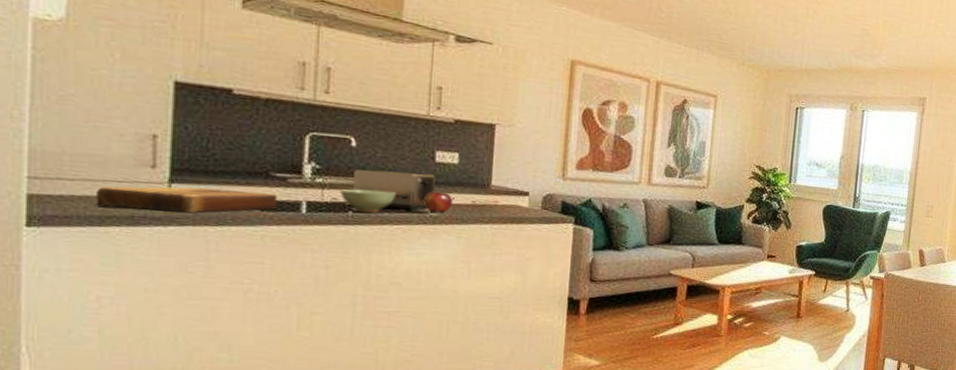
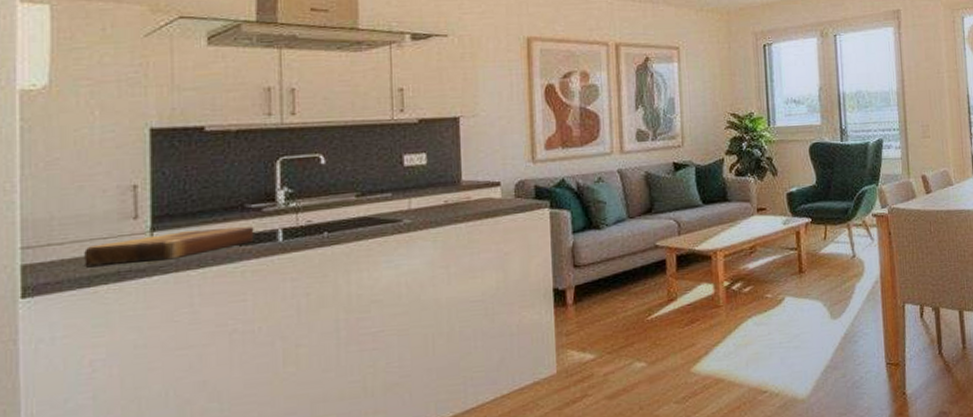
bowl: present [340,189,397,214] -> none [314,205,369,232]
toaster: present [353,169,435,211] -> none [326,179,406,223]
fruit: present [424,191,453,213] -> none [397,196,425,219]

